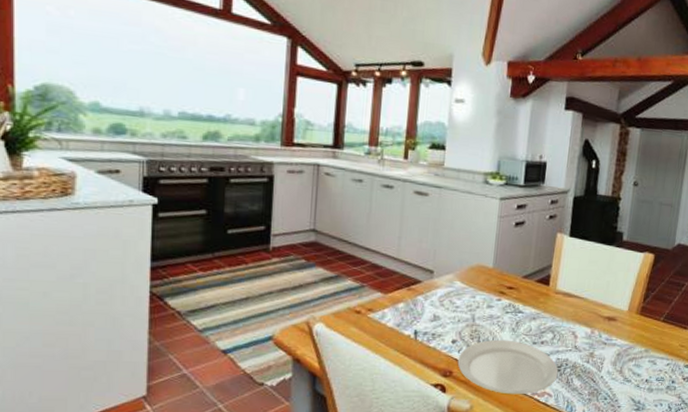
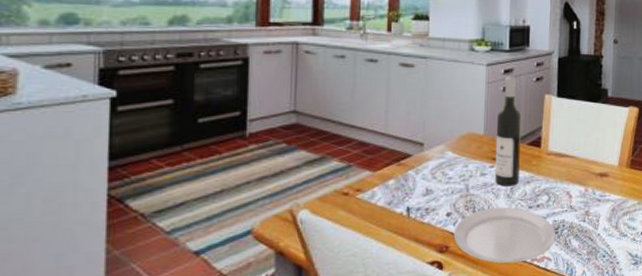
bottle: none [501,212,532,321] -> present [494,77,522,187]

